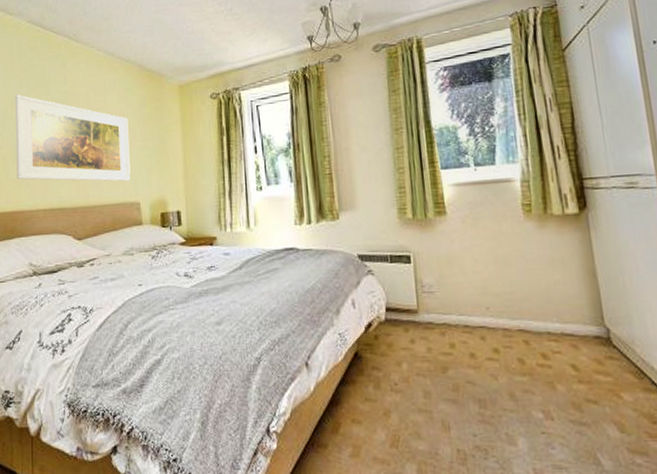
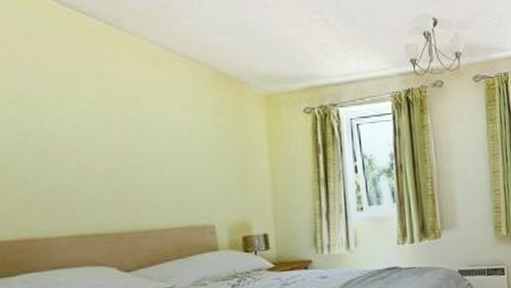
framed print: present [15,94,131,182] -> none [16,87,202,202]

